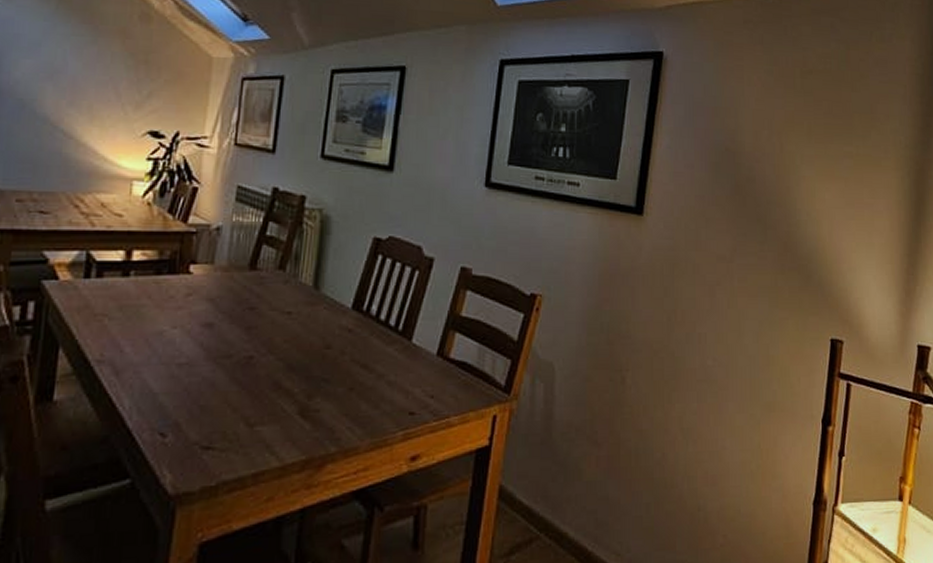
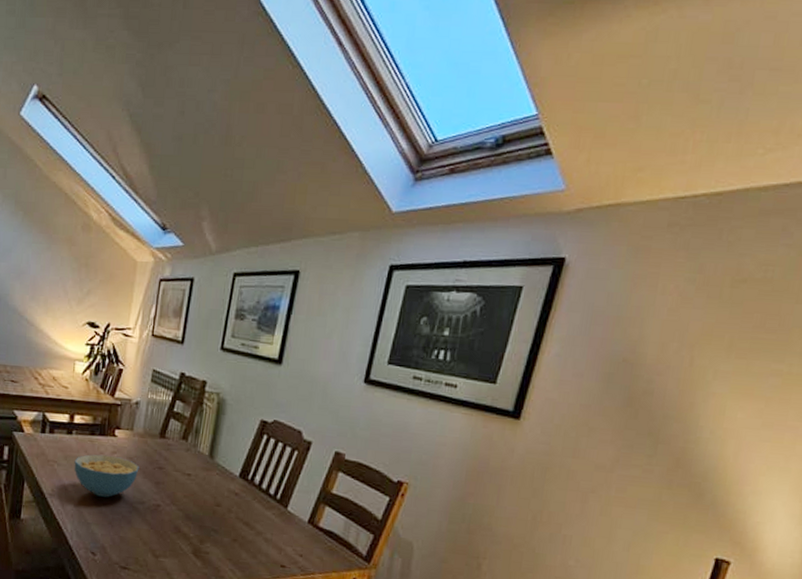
cereal bowl: none [132,299,224,355] -> present [74,454,139,497]

